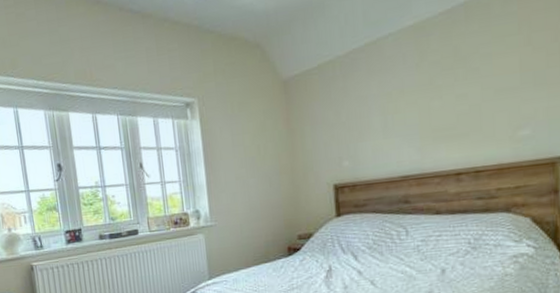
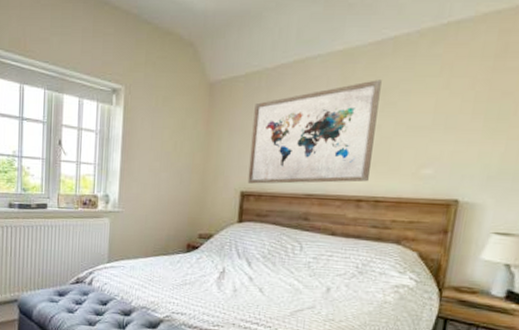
wall art: none [333,48,464,175] -> present [247,80,382,184]

